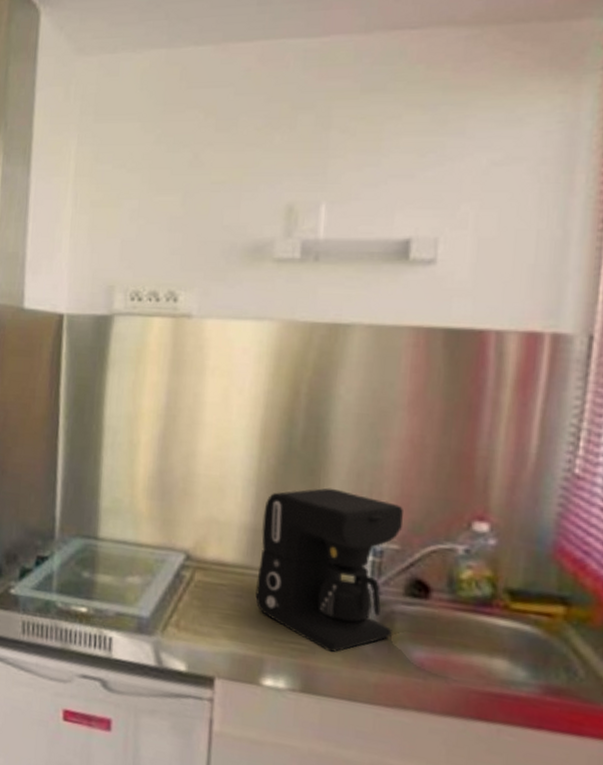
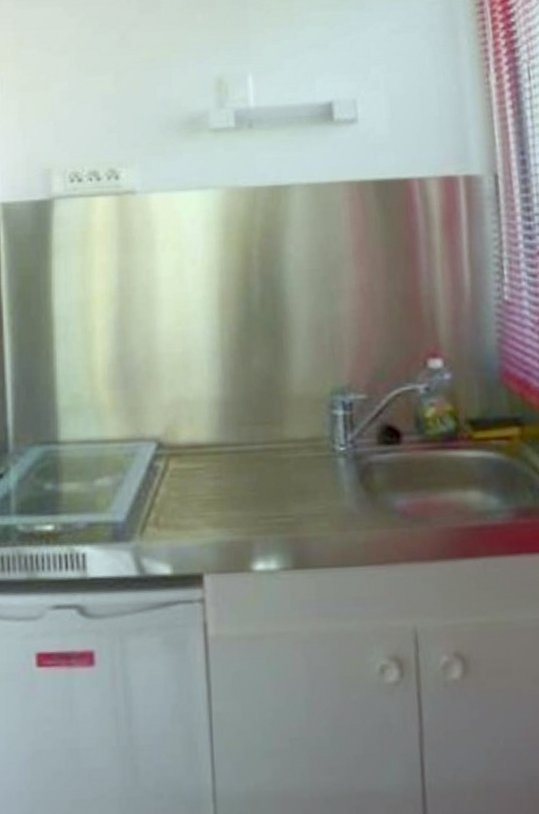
coffee maker: present [255,488,403,653] -> none [232,347,373,519]

